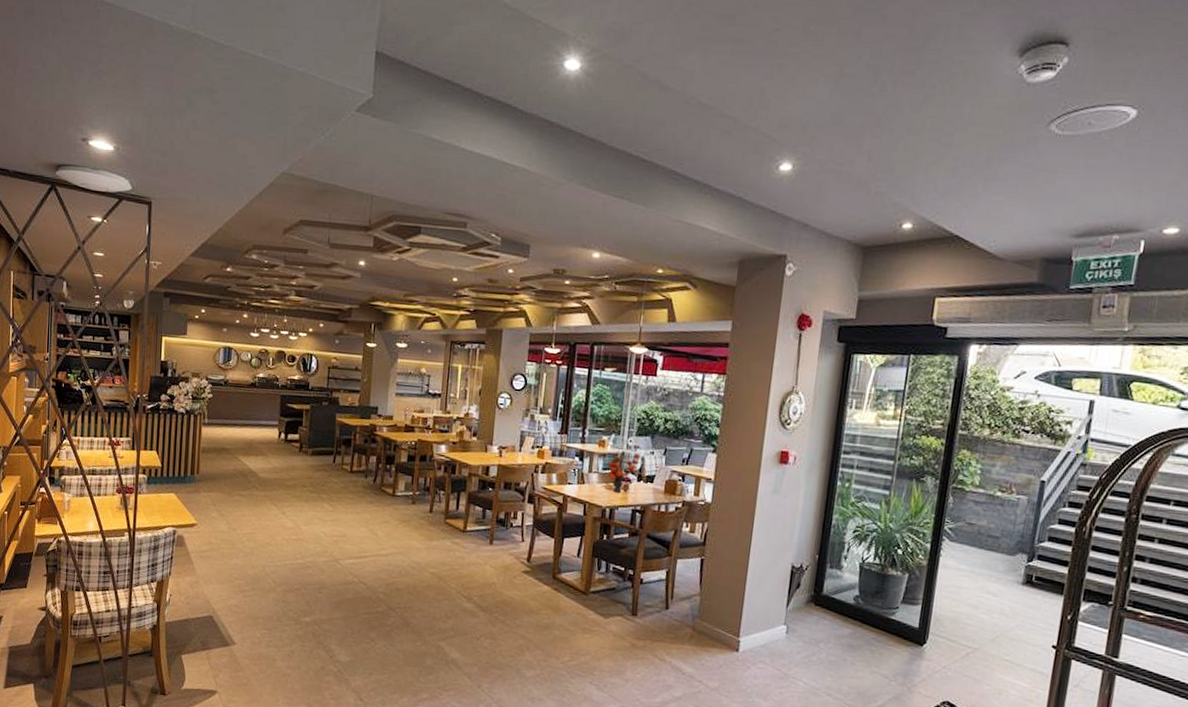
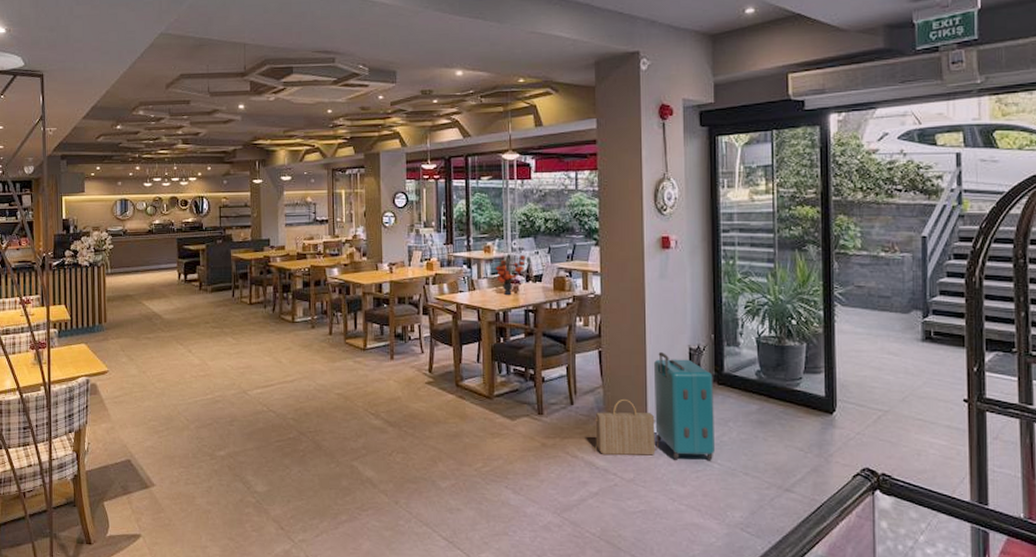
shopping bag: none [682,609,749,667] -> present [593,400,660,456]
suitcase: none [745,566,812,679] -> present [653,351,716,461]

